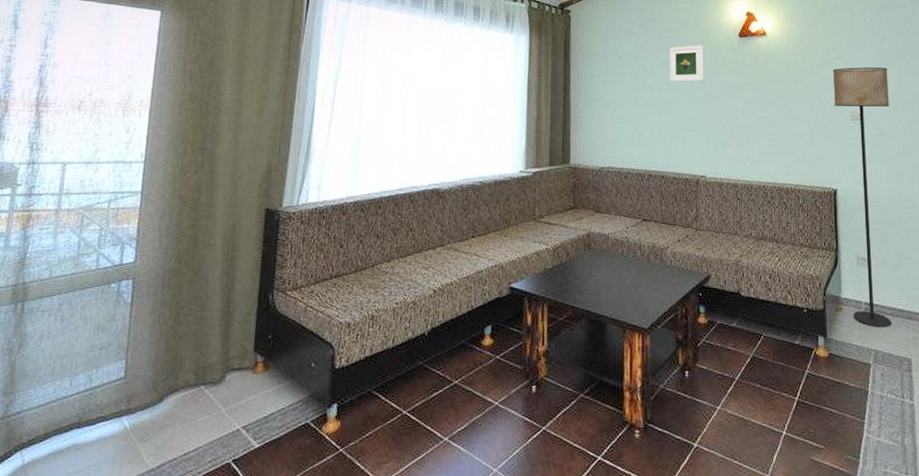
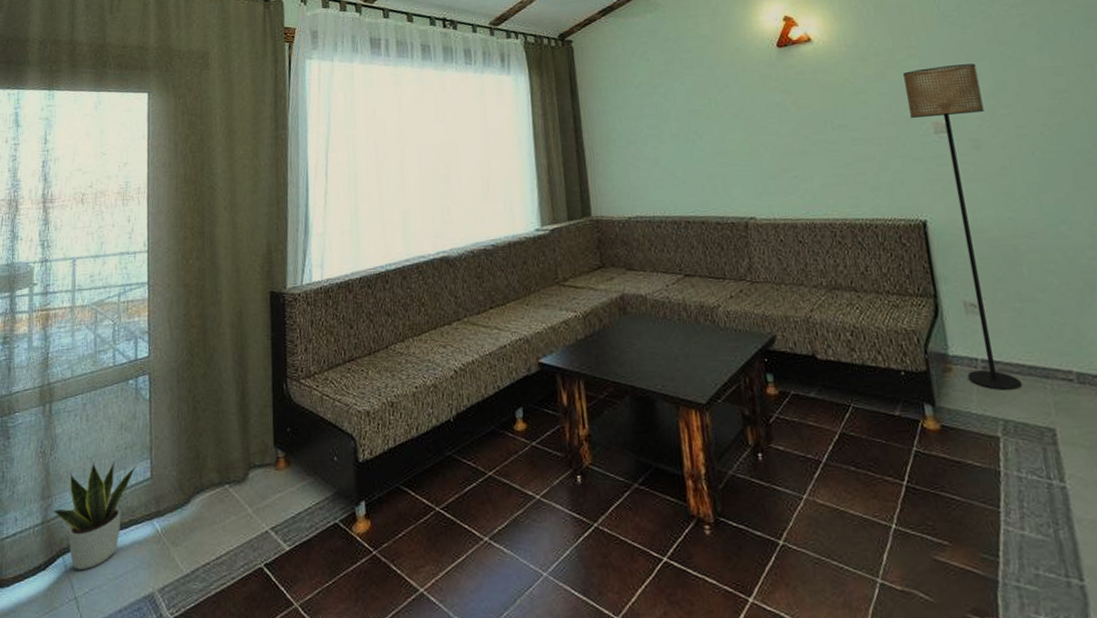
potted plant: none [14,360,112,464] -> present [53,462,138,570]
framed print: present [669,45,704,83] -> none [693,62,740,110]

